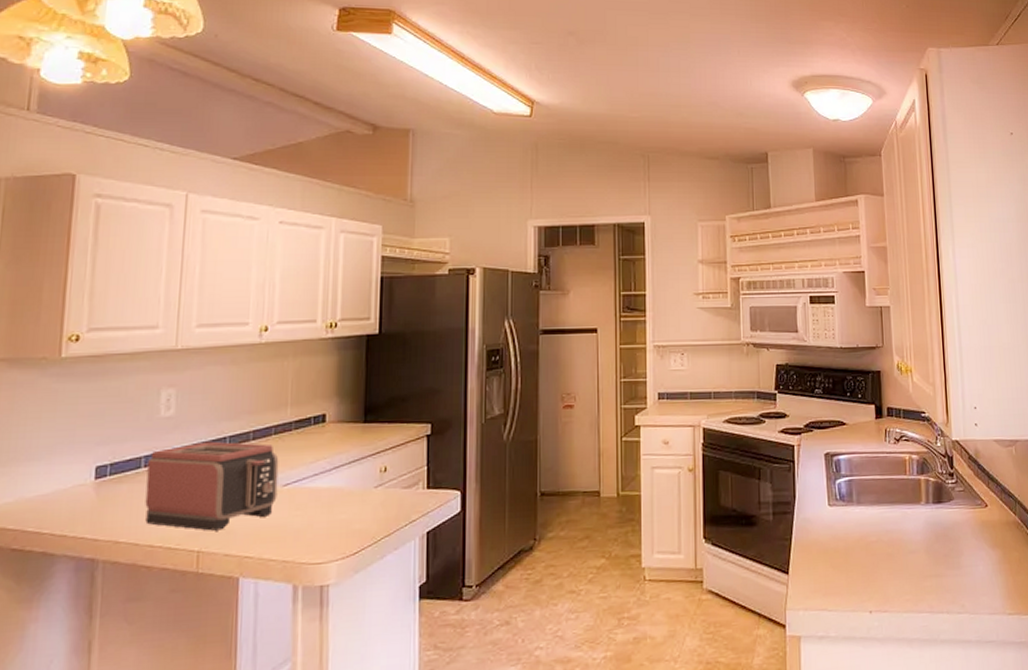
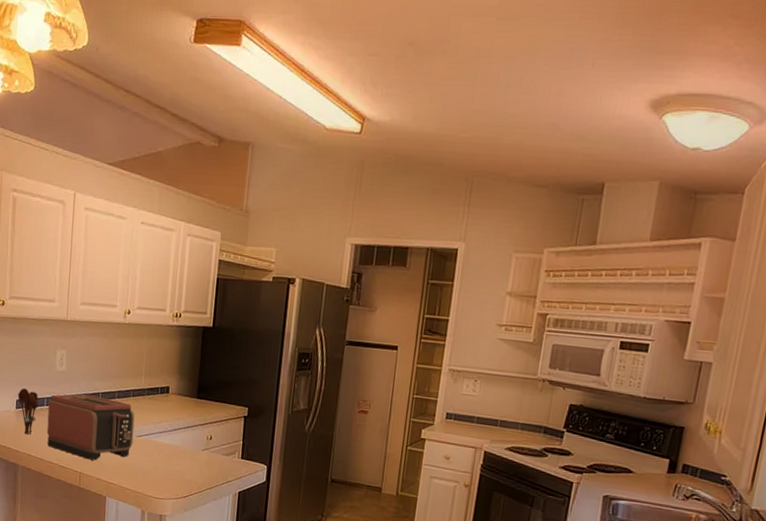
utensil holder: none [98,449,133,513] -> present [17,388,39,435]

